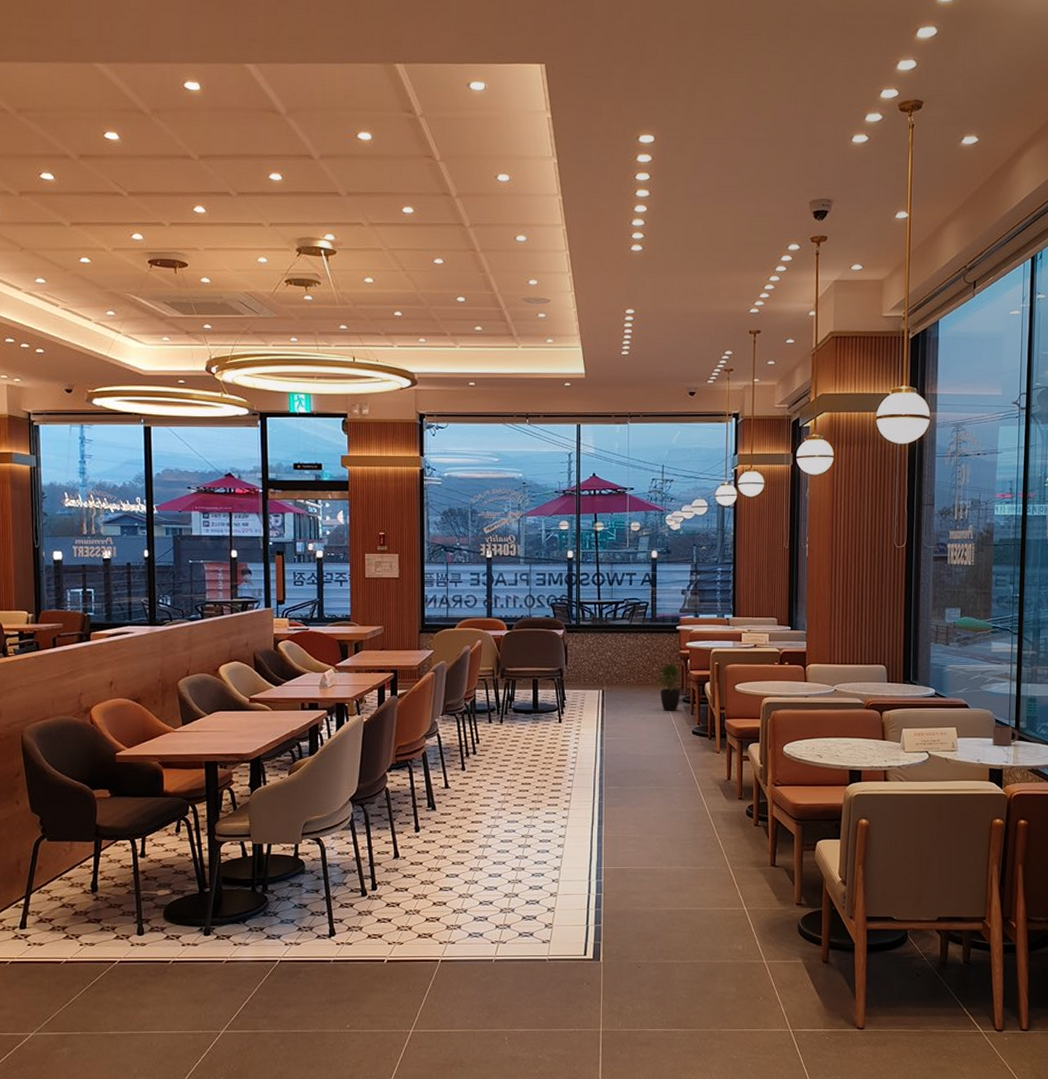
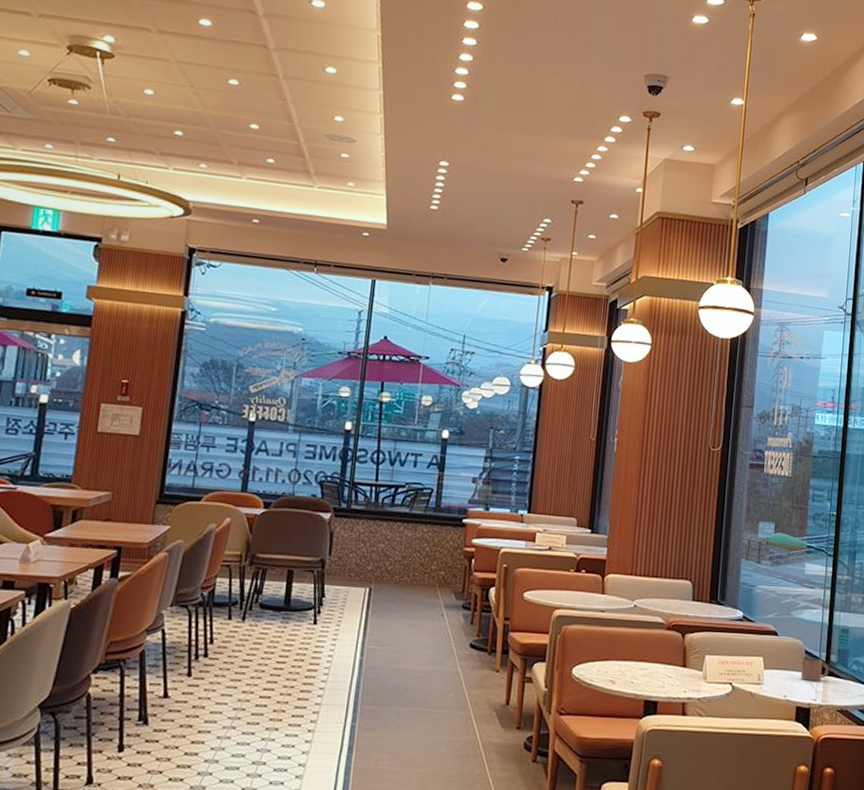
potted plant: present [656,663,682,711] -> none [433,562,464,619]

